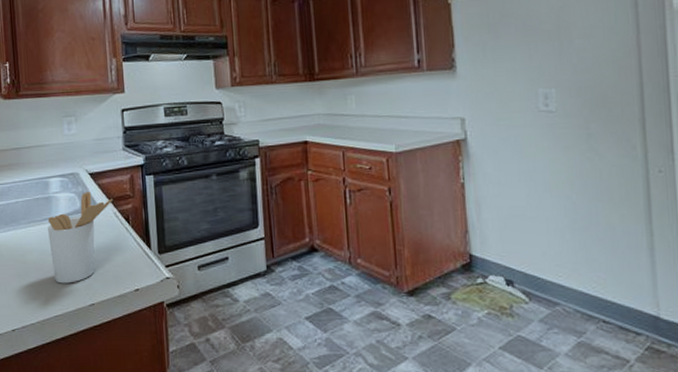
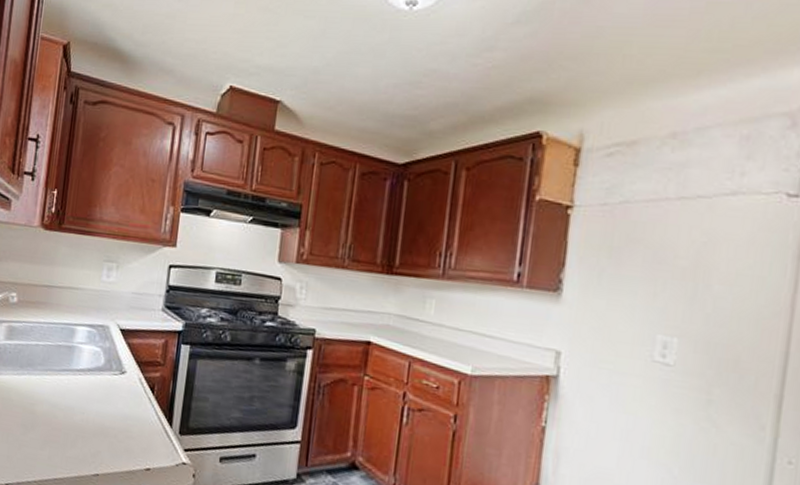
utensil holder: present [47,191,113,284] -> none [61,348,141,447]

